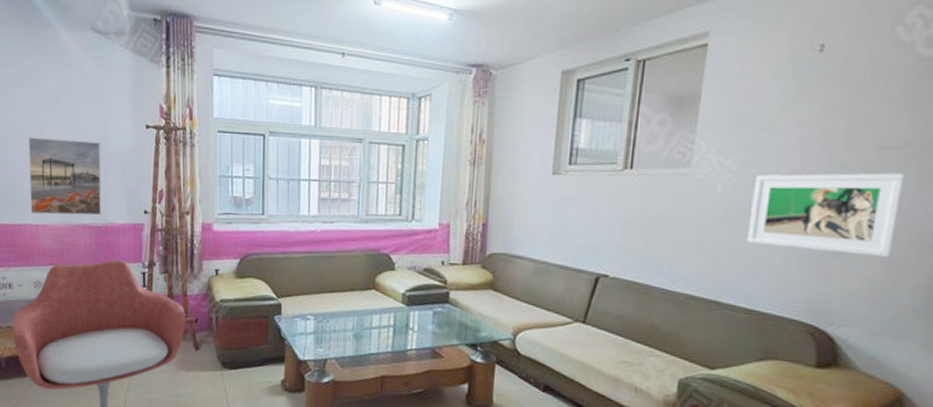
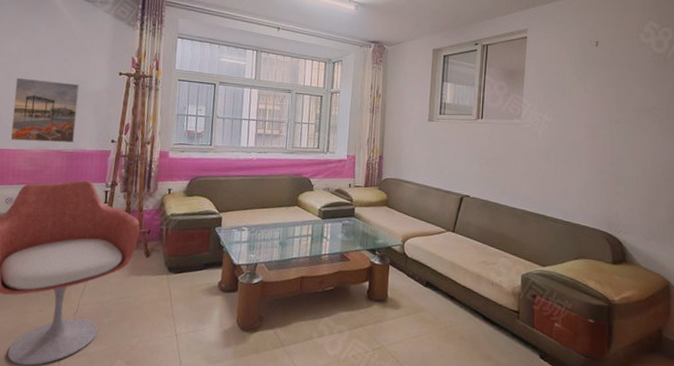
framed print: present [746,172,907,258] -> none [560,125,655,185]

